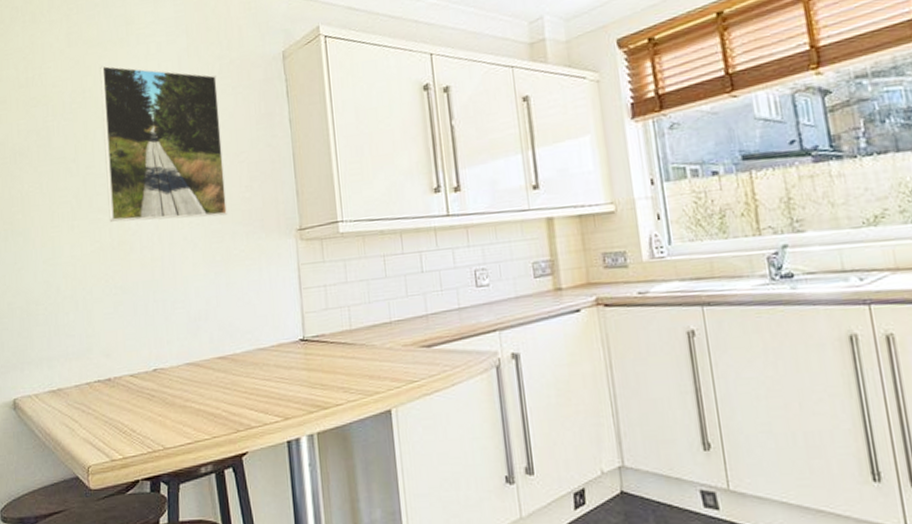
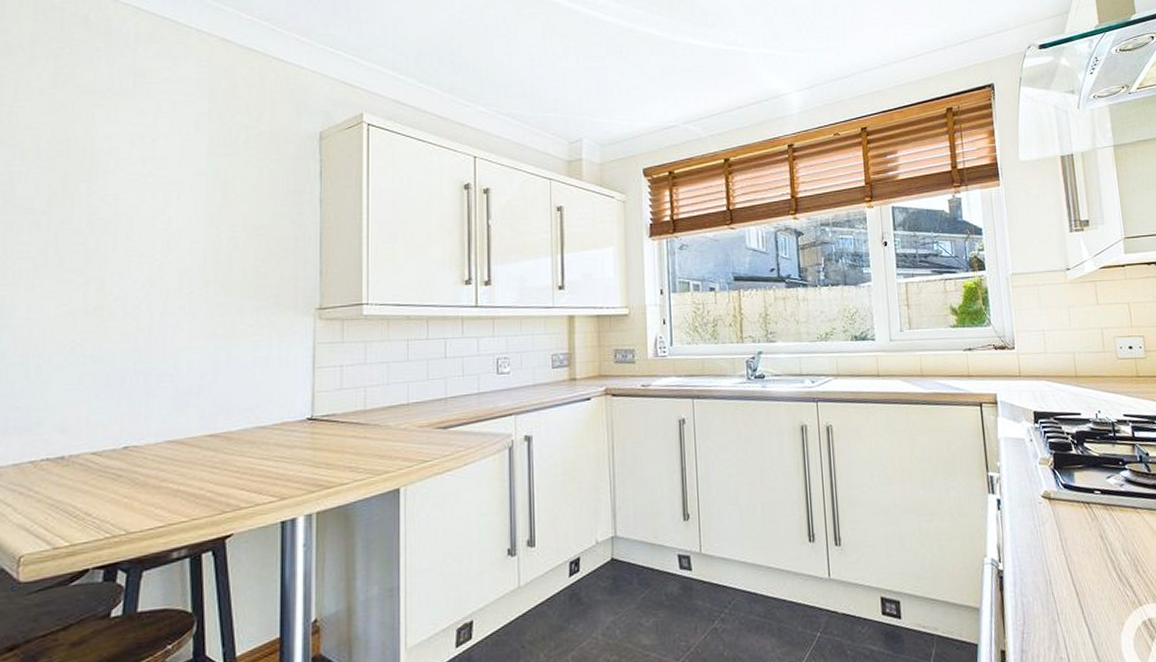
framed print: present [100,65,228,222] -> none [85,115,240,289]

